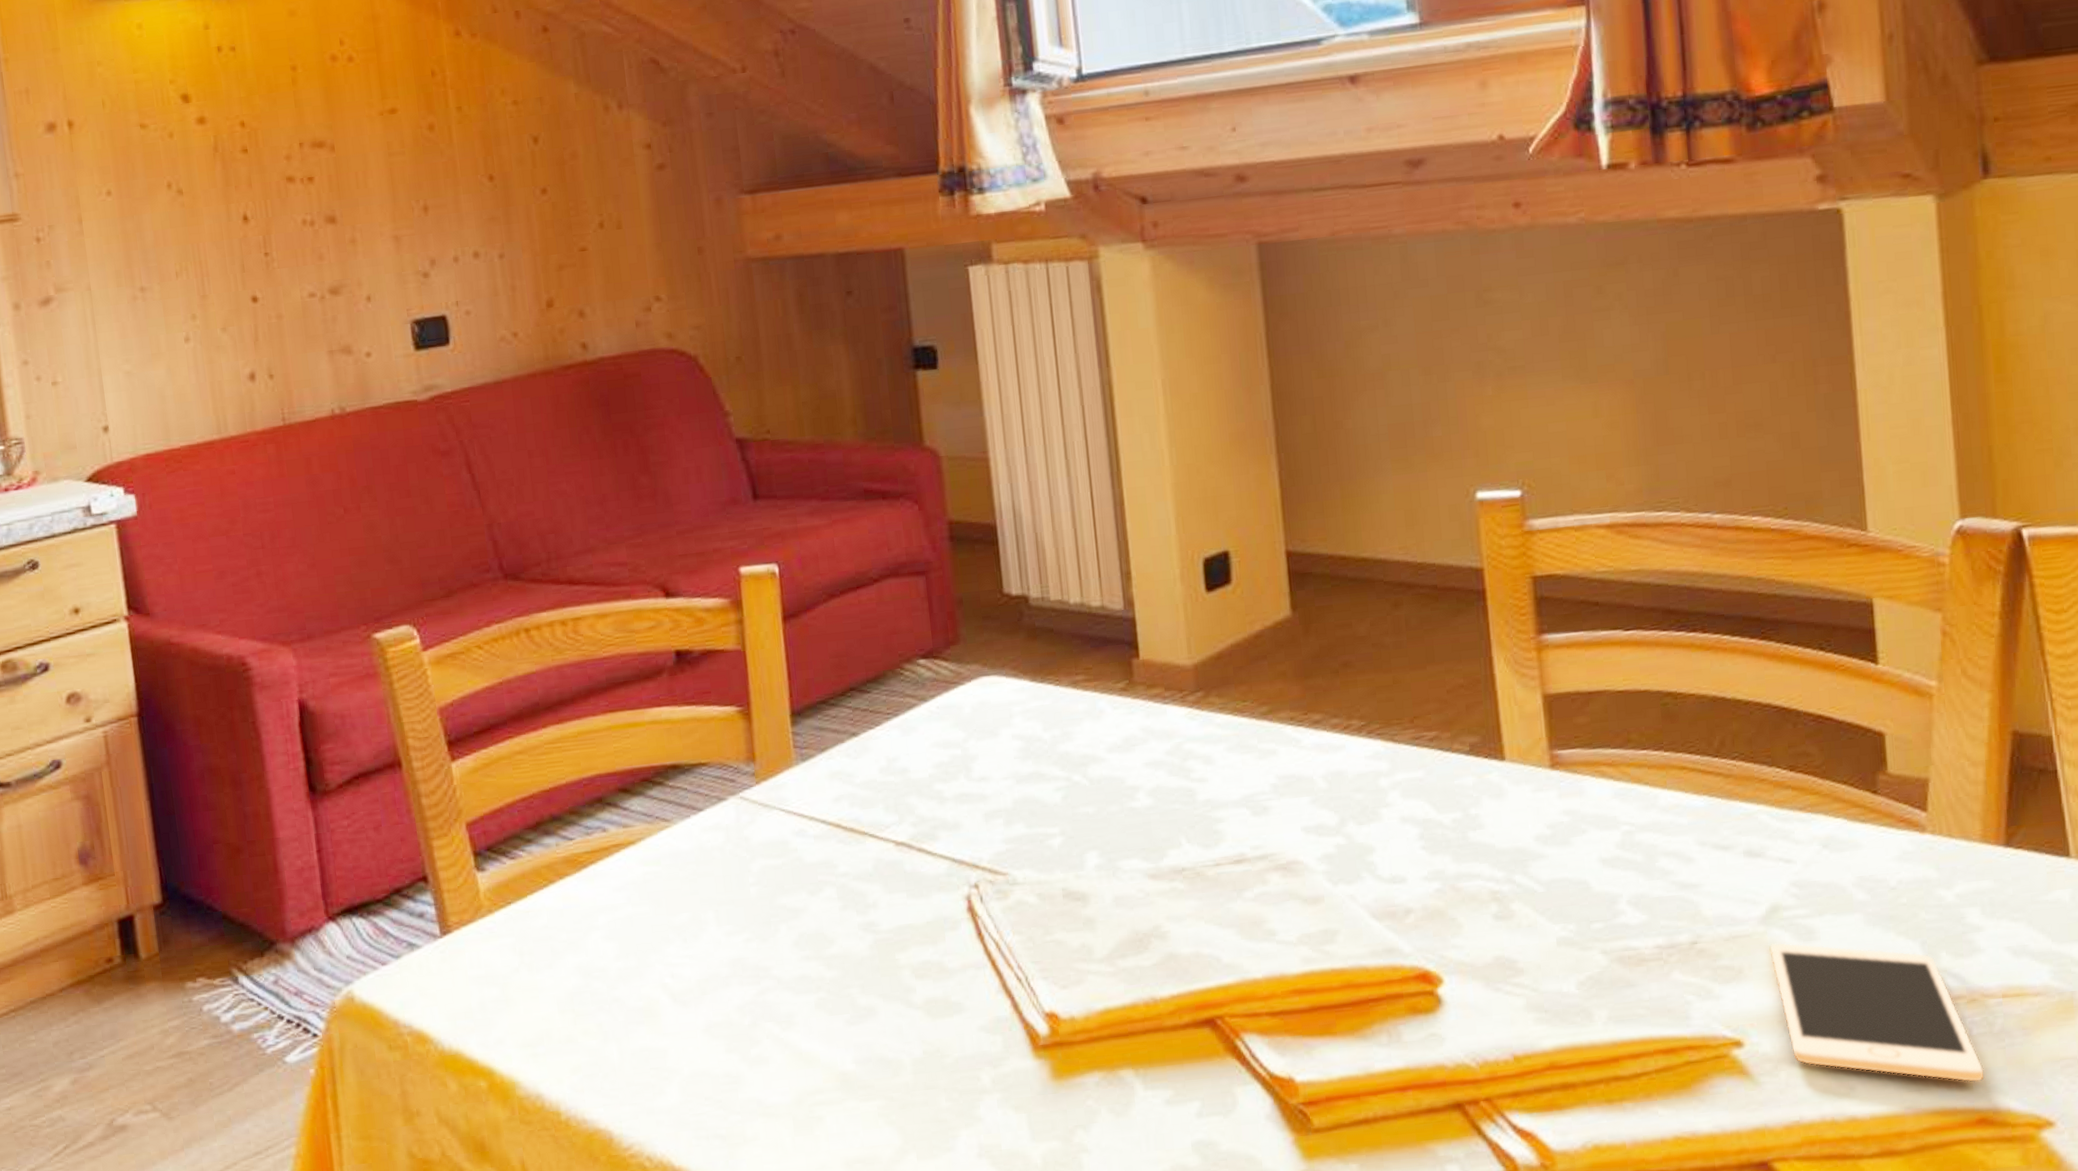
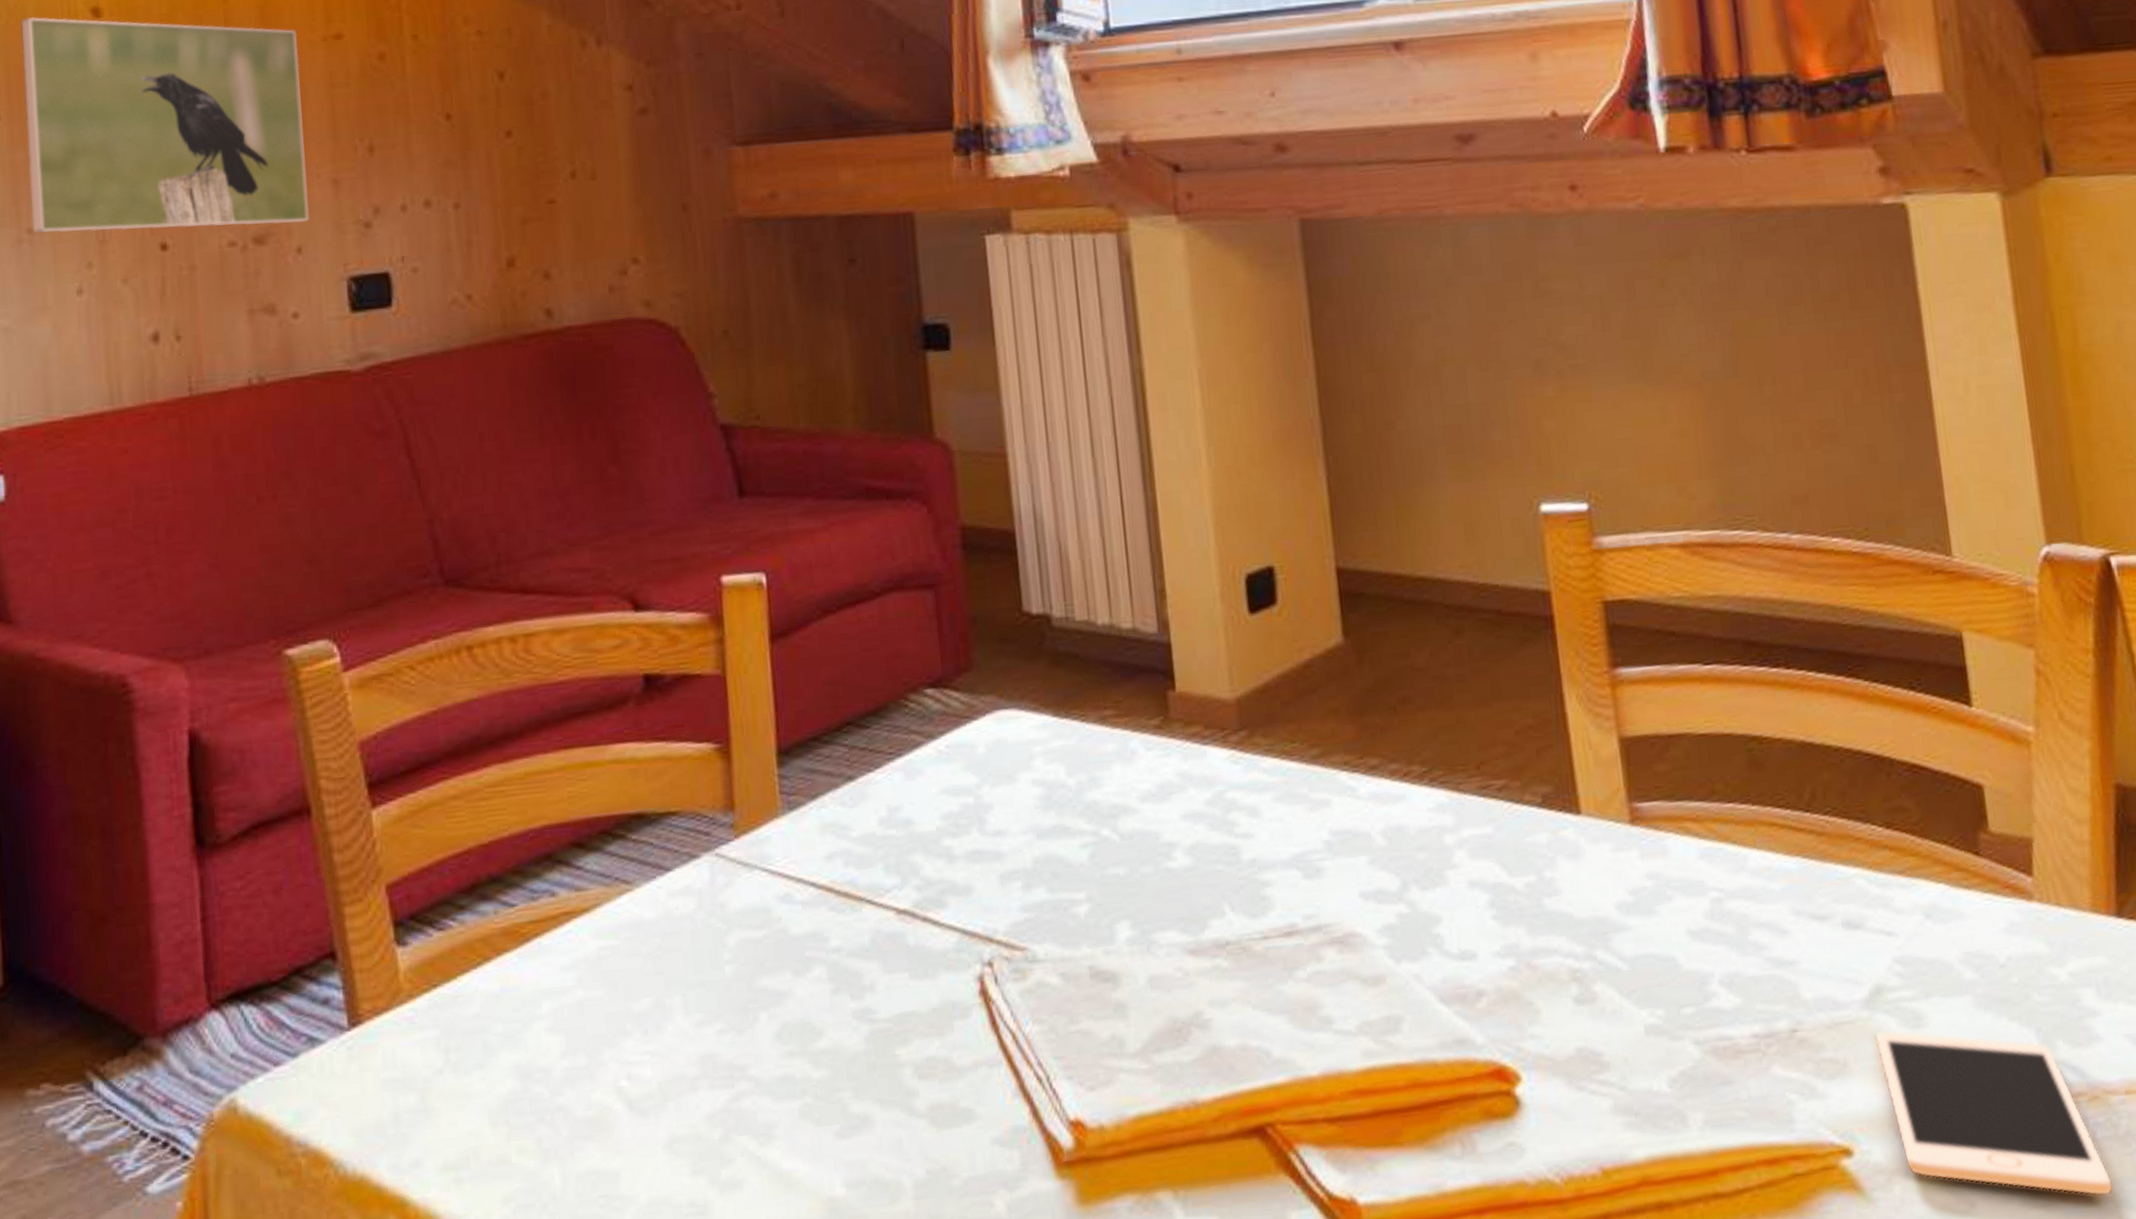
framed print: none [122,104,376,291] -> present [20,17,309,233]

